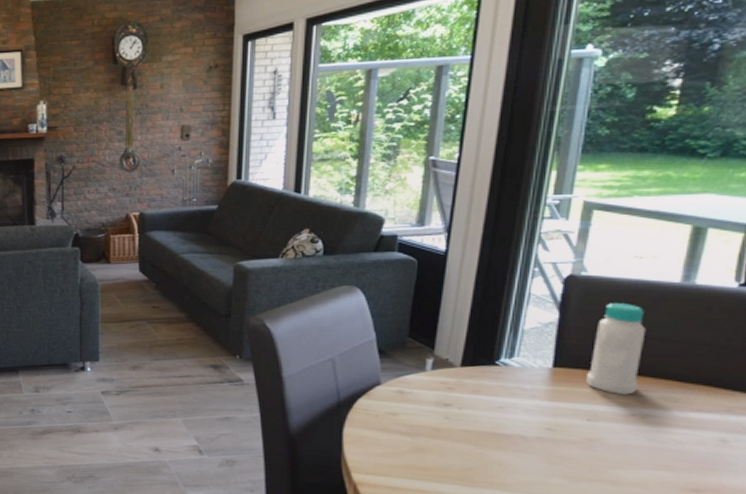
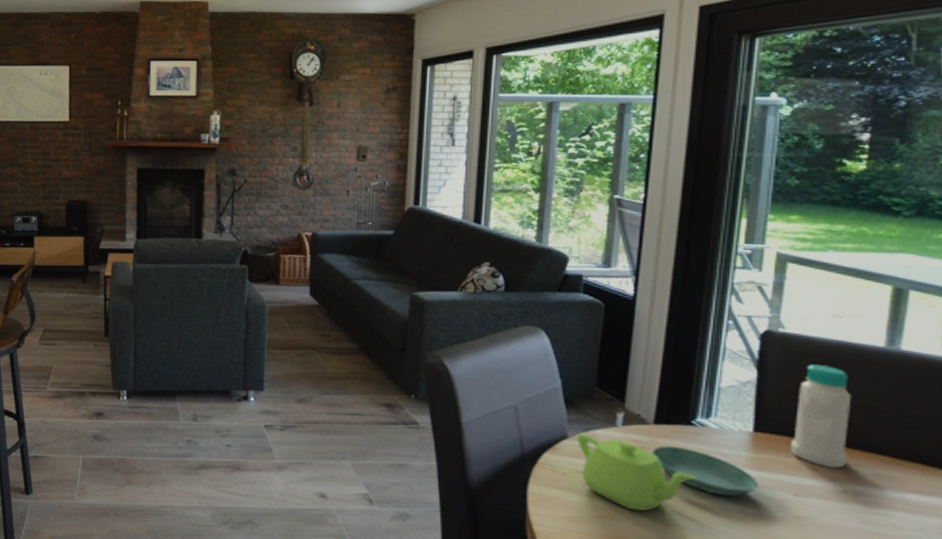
teapot: none [389,379,499,444] -> present [577,432,697,511]
saucer: none [458,385,555,426] -> present [652,445,758,497]

